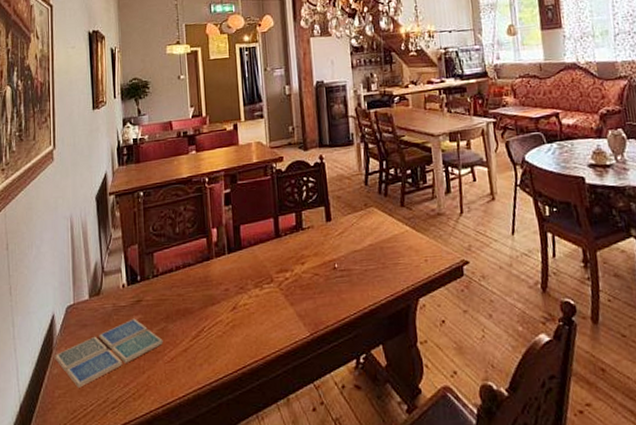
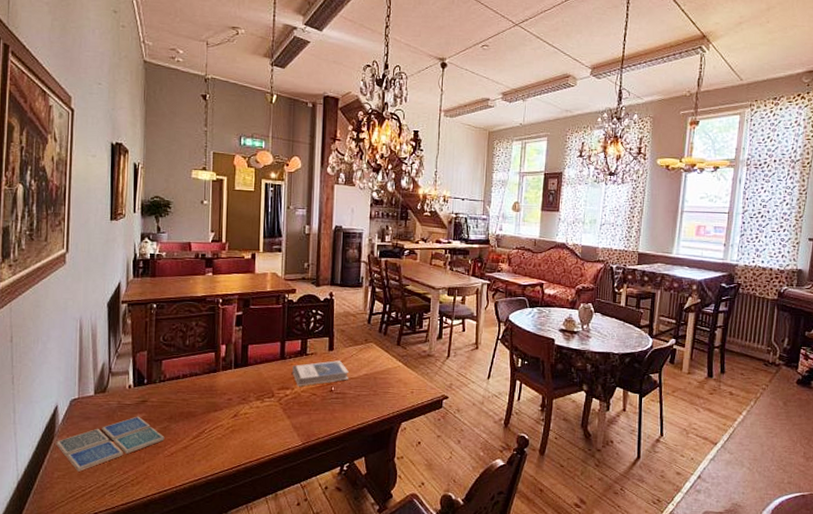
hardback book: none [289,232,352,267] -> present [292,360,350,387]

